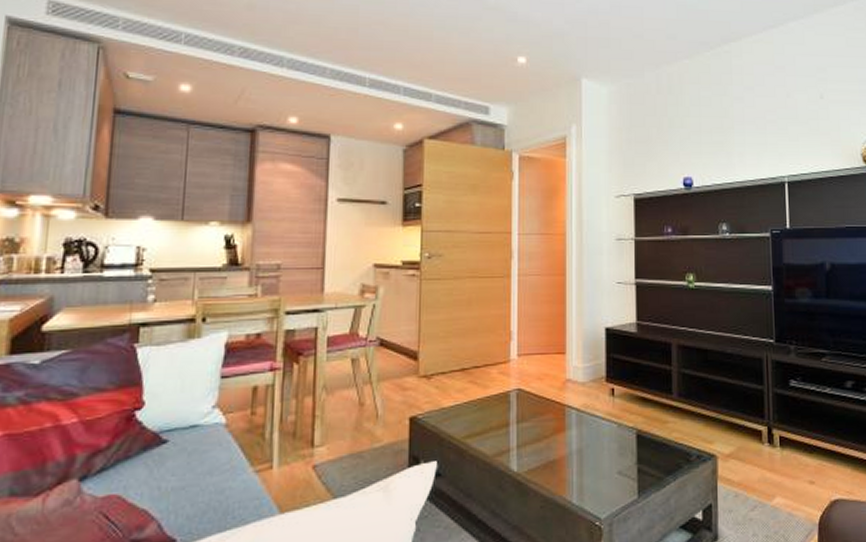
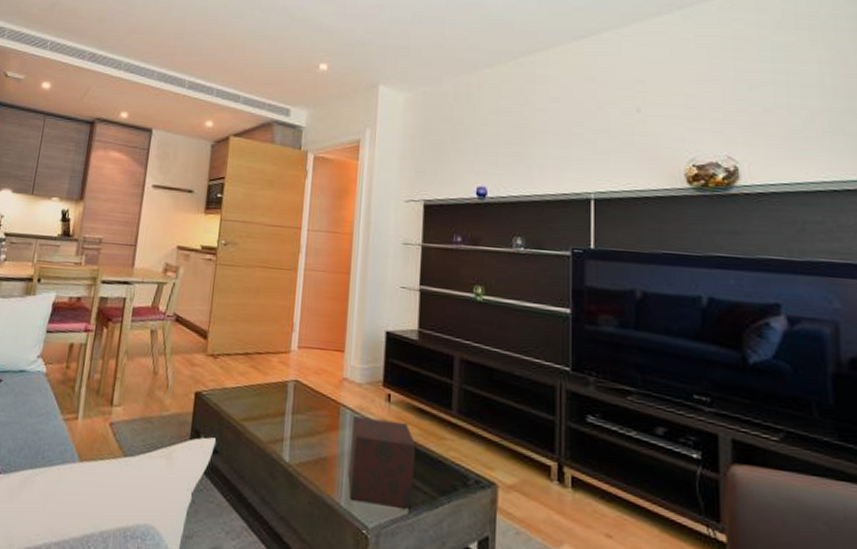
decorative box: none [578,413,642,497] -> present [348,416,417,510]

